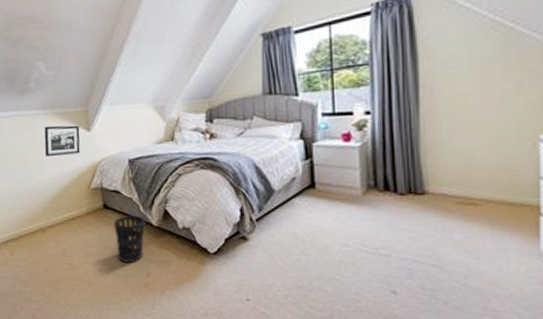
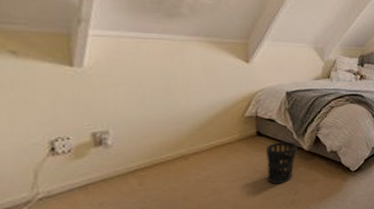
picture frame: present [44,125,81,157] -> none [194,53,237,85]

